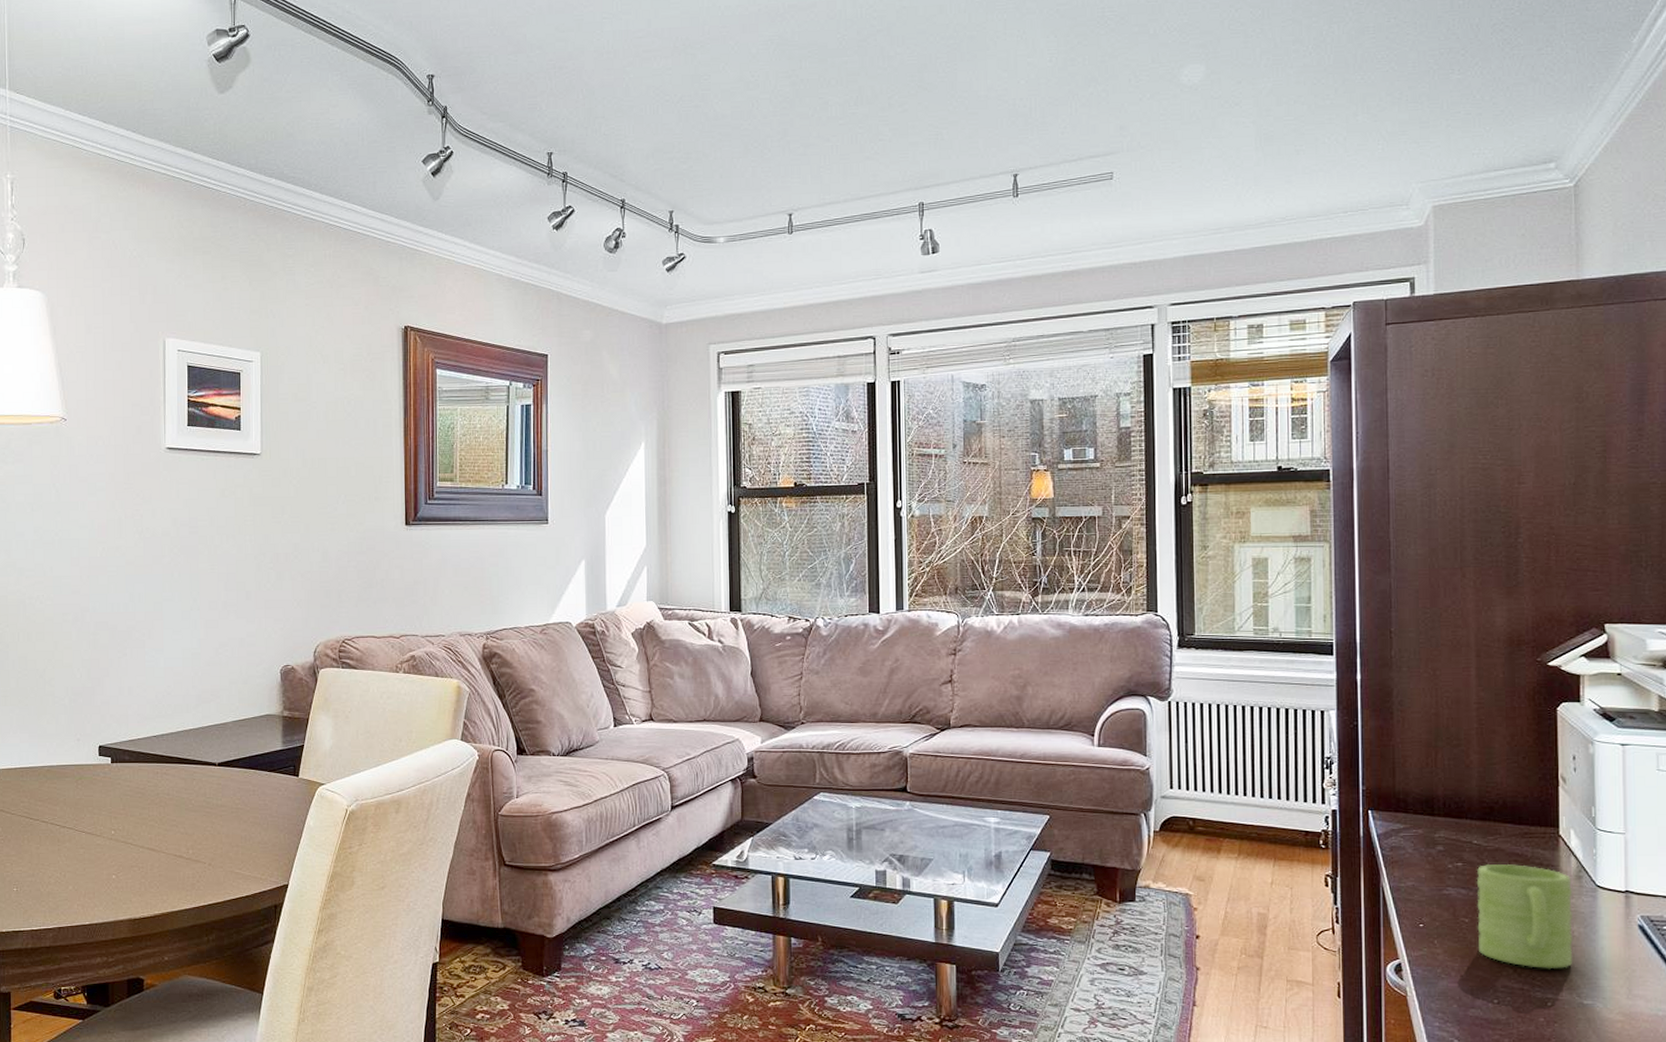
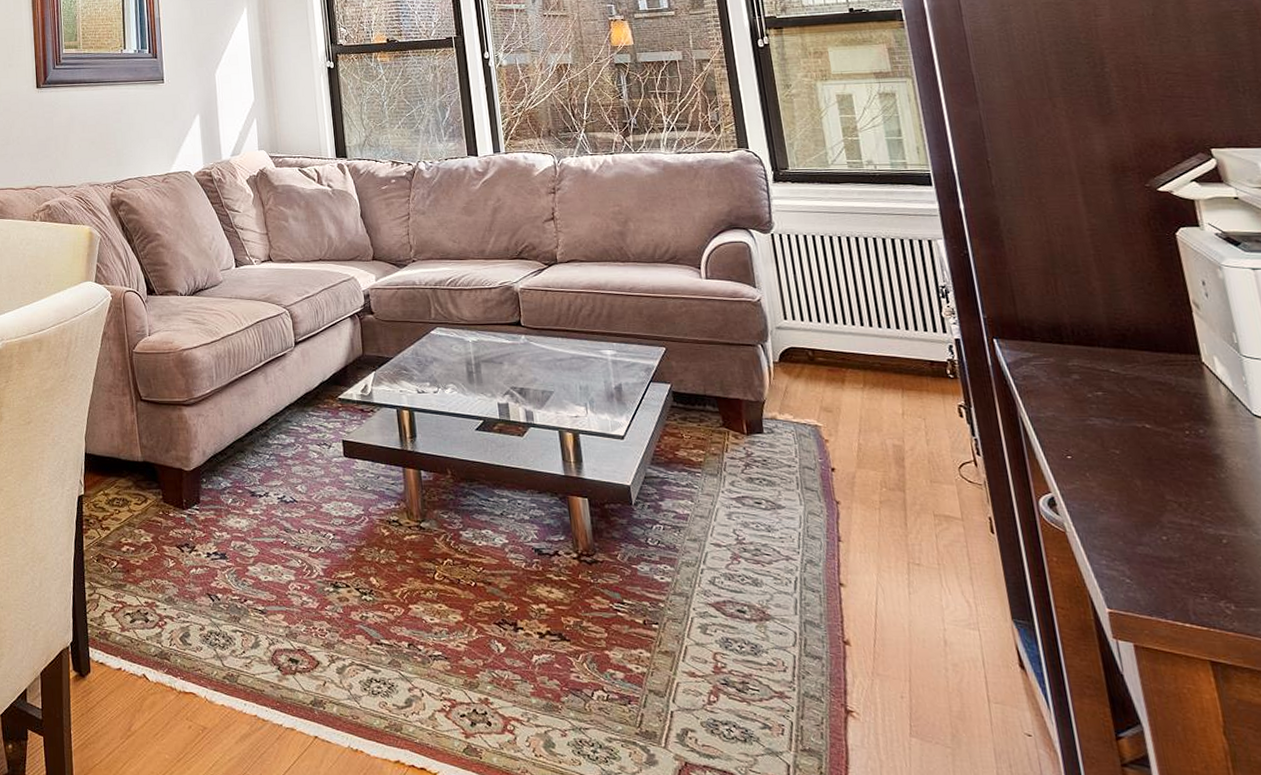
mug: present [1476,864,1573,970] -> none [1119,393,1242,504]

